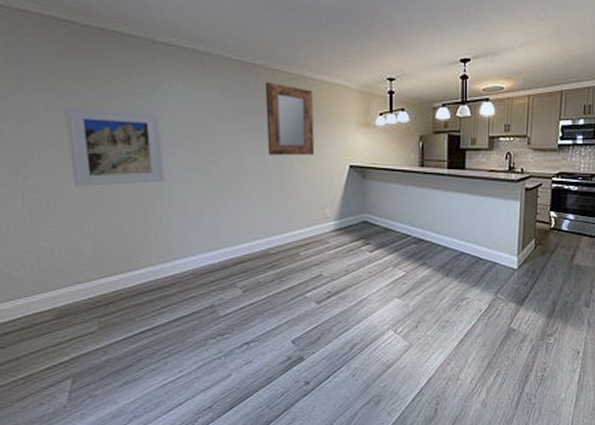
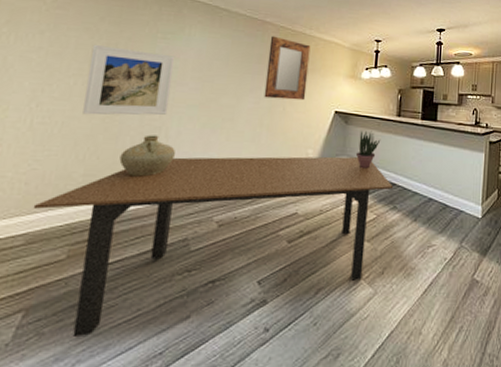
dining table: none [51,214,422,398] -> present [32,156,394,338]
ceramic jug: none [126,204,185,248] -> present [119,135,176,177]
potted plant: none [379,185,404,226] -> present [356,130,381,169]

